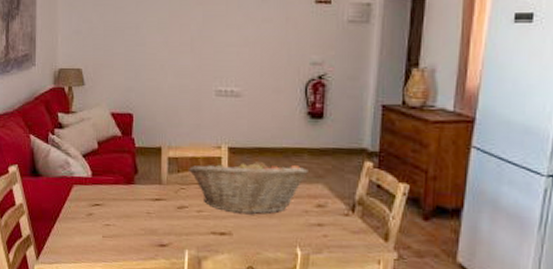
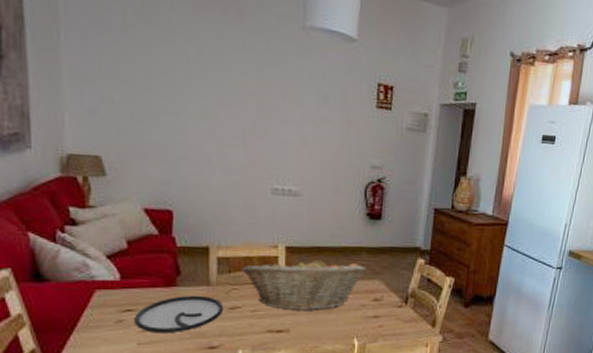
plate: none [101,193,173,229] -> present [134,295,224,334]

